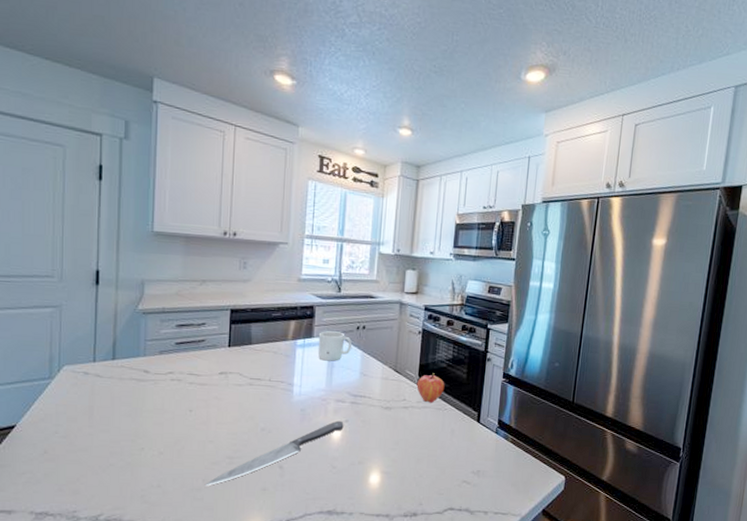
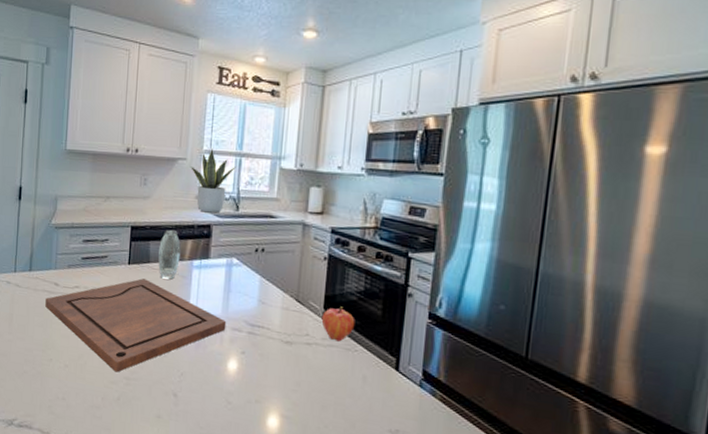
cutting board: none [134,360,330,453] -> present [45,278,227,372]
kitchen knife: present [204,420,344,486] -> none [103,351,241,405]
vase: none [260,311,284,359] -> present [158,229,181,280]
potted plant: none [292,233,339,295] -> present [191,147,237,213]
mug: present [317,331,353,361] -> none [214,252,251,286]

